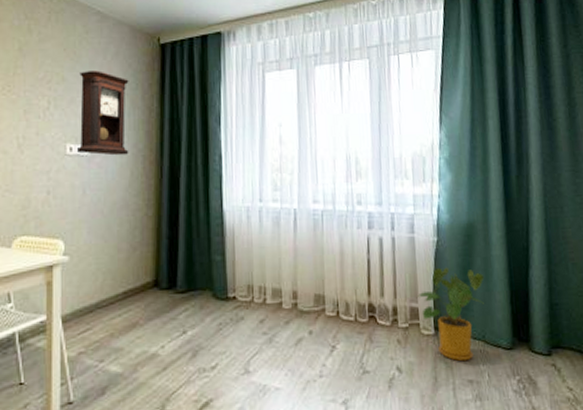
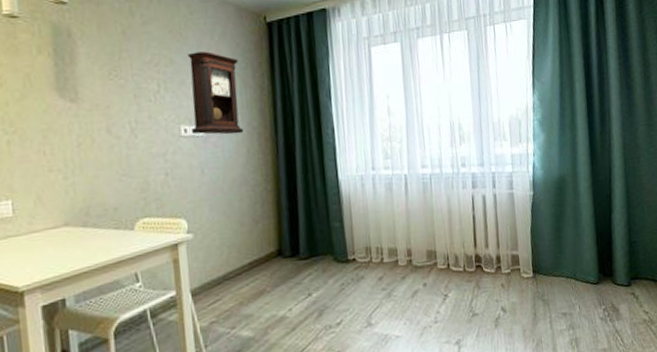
house plant: present [418,267,485,362] -> none [518,217,575,298]

